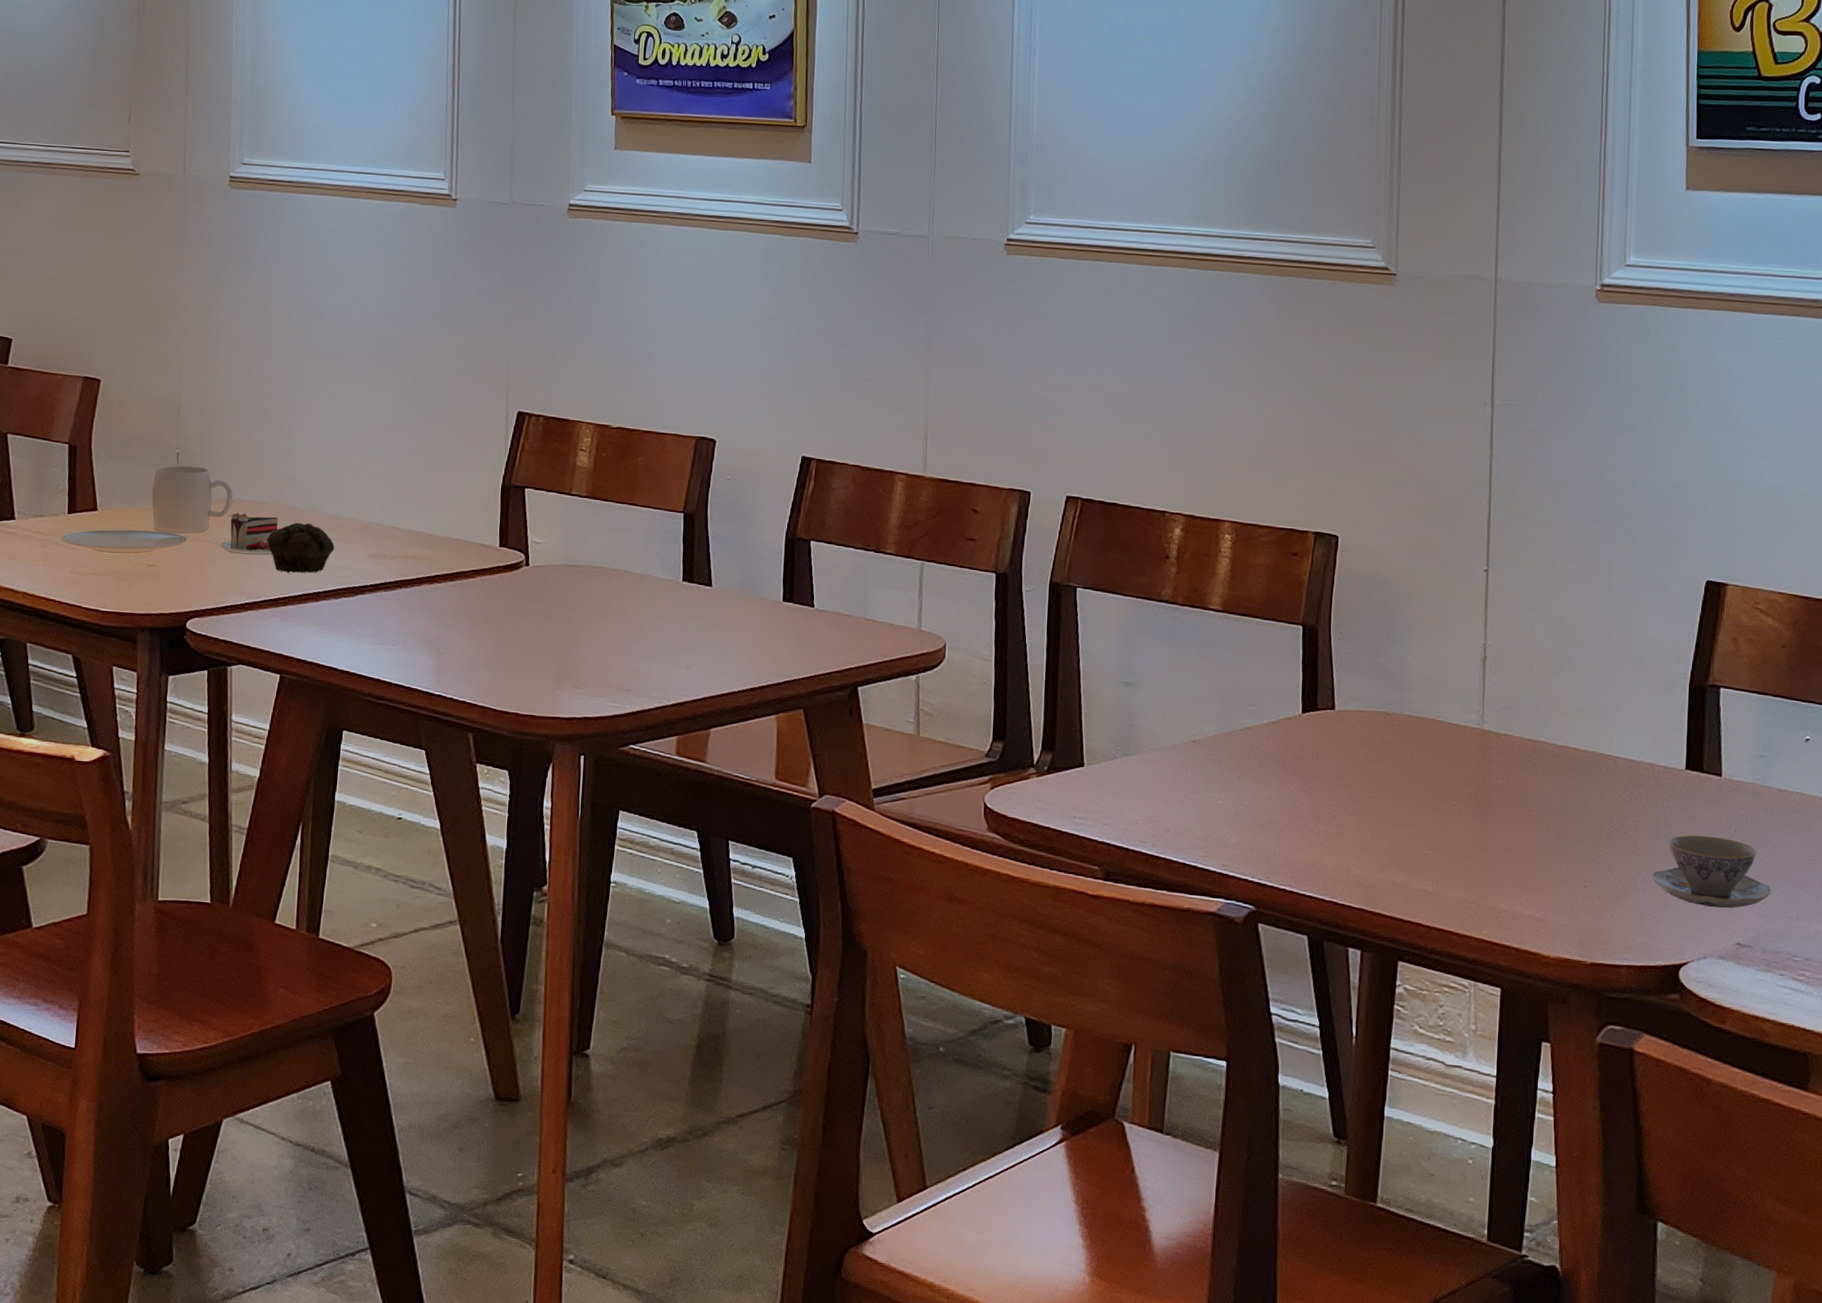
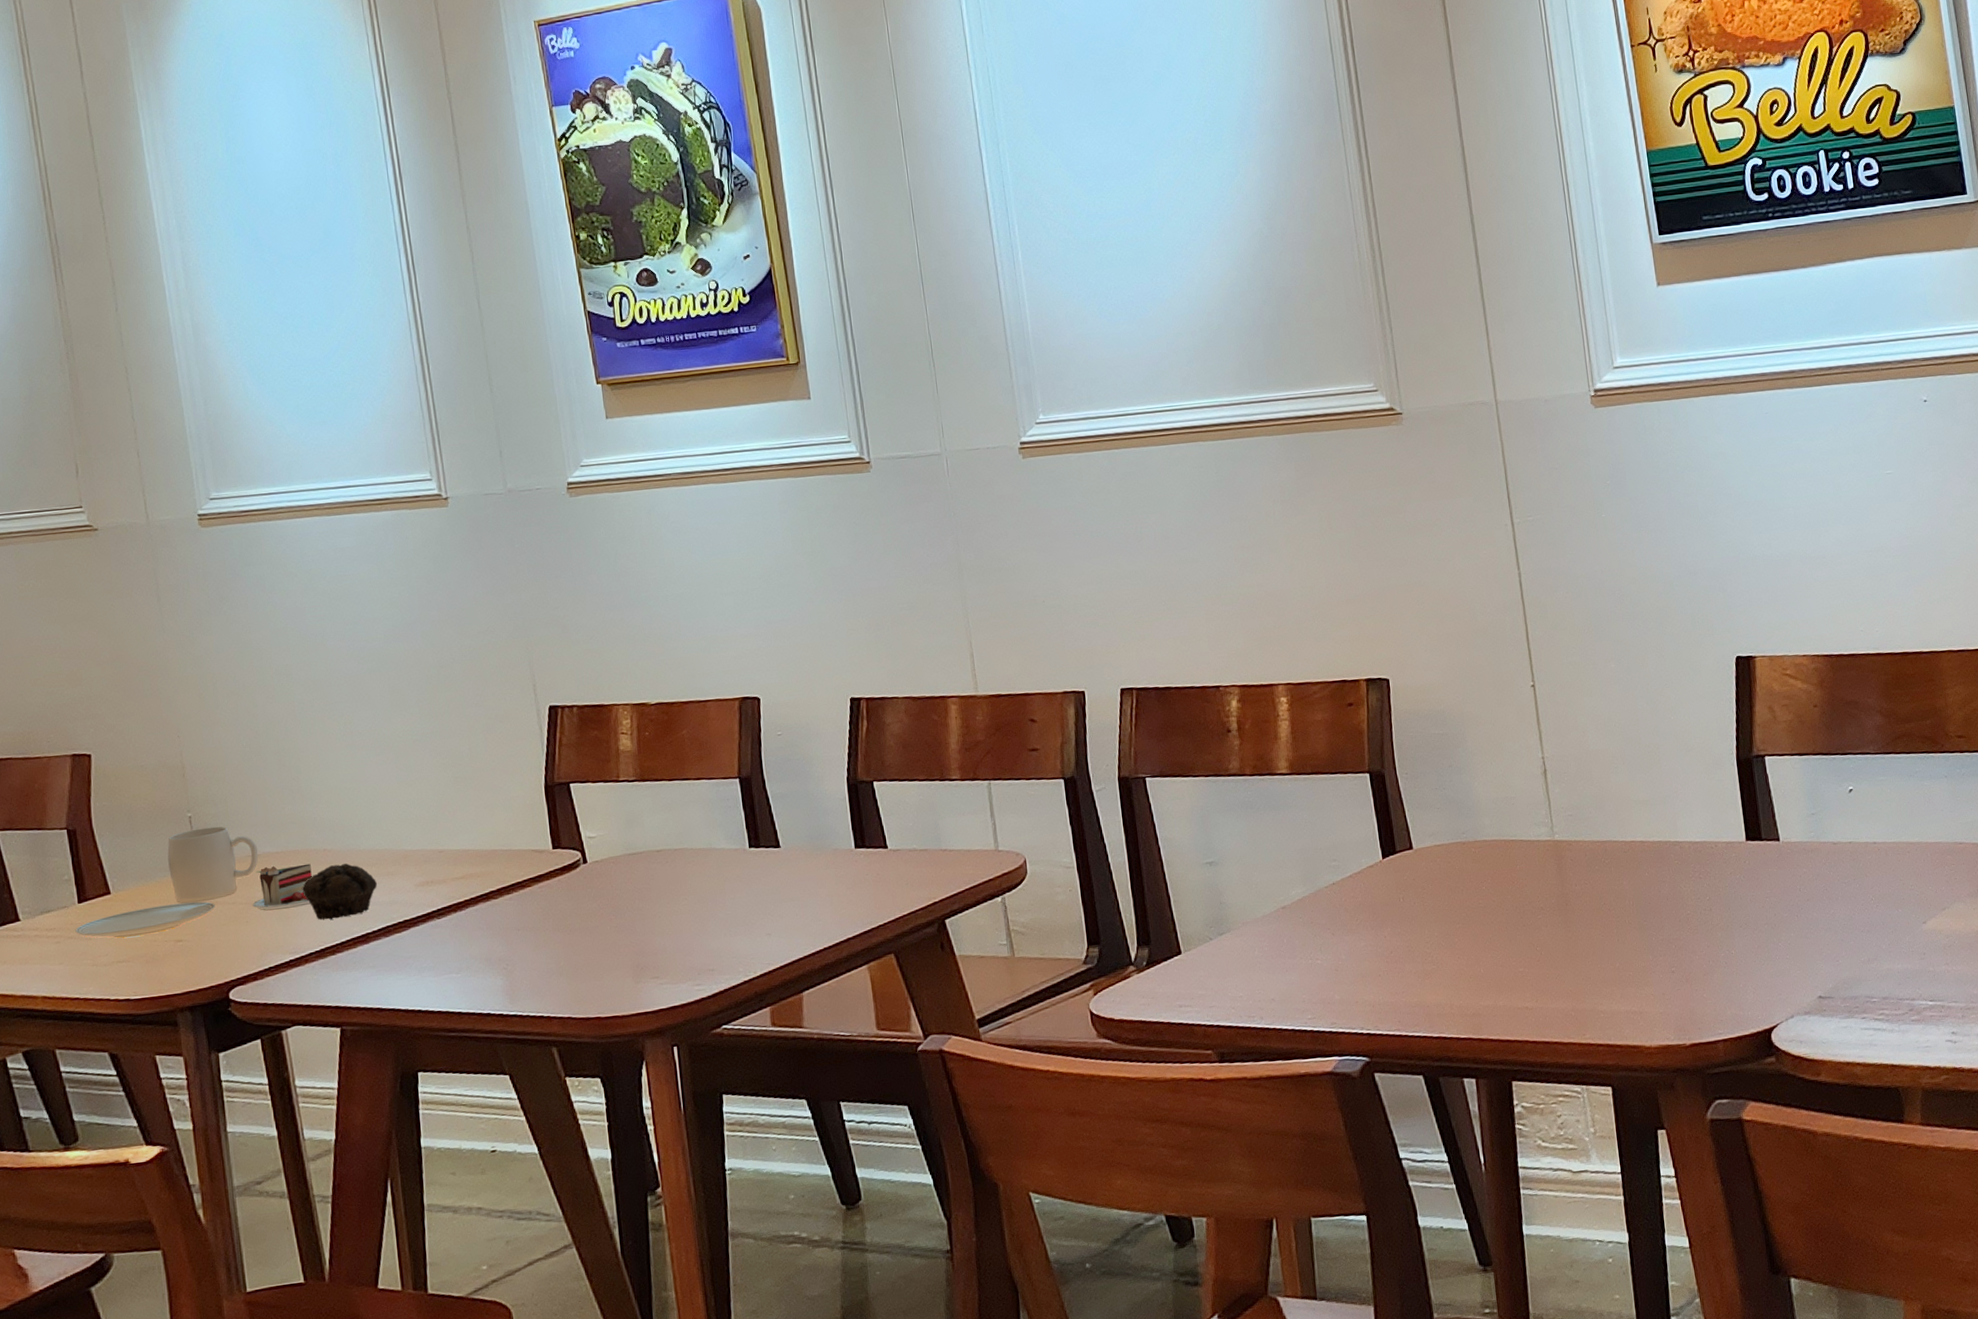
teacup: present [1651,835,1771,908] -> none [1731,899,1842,968]

